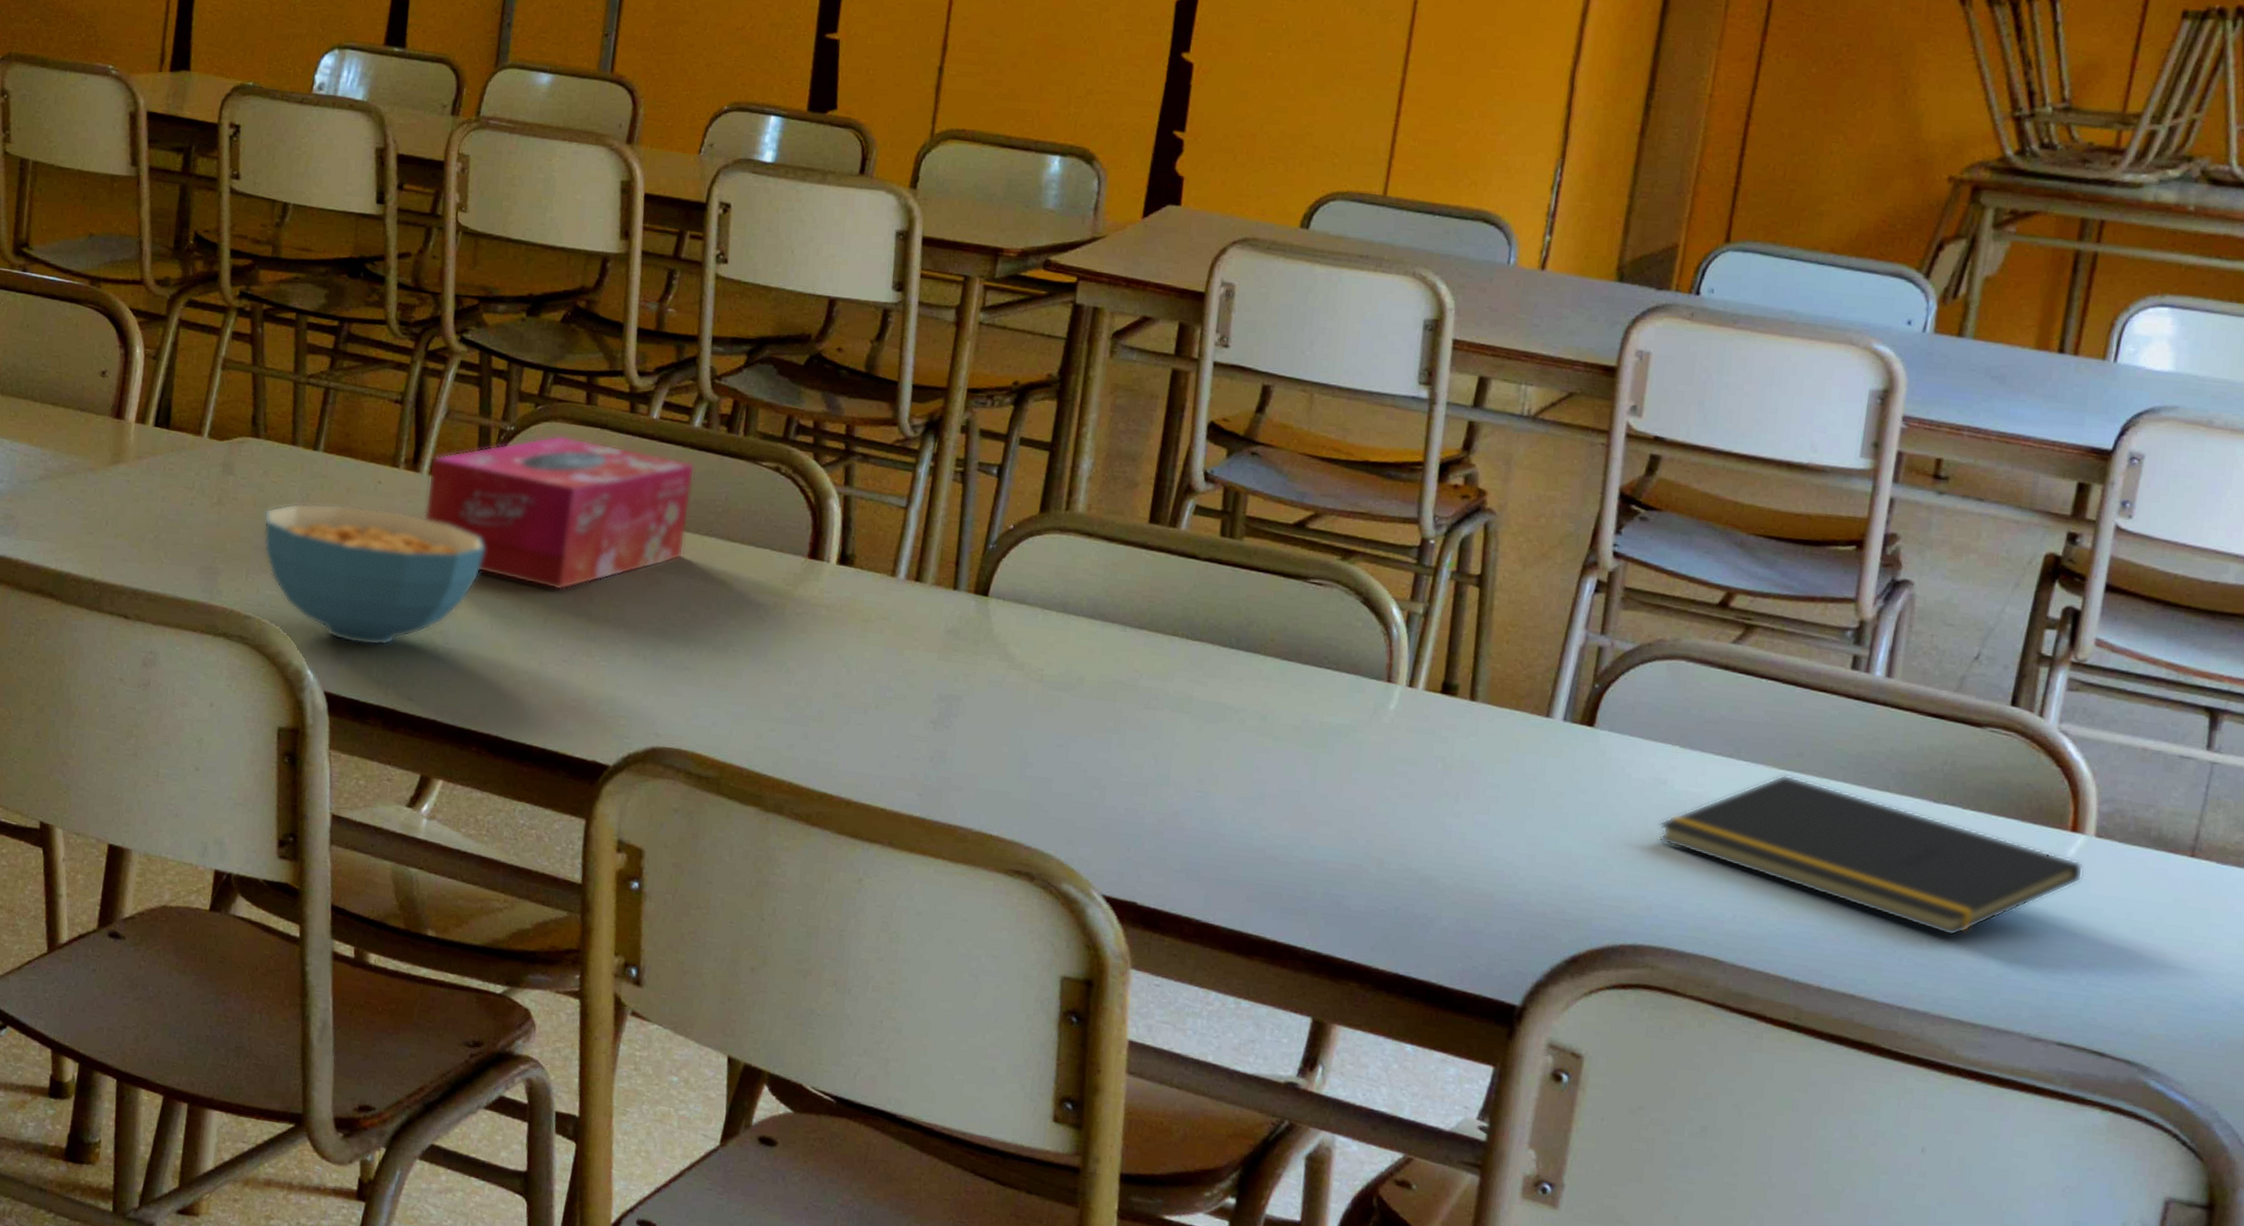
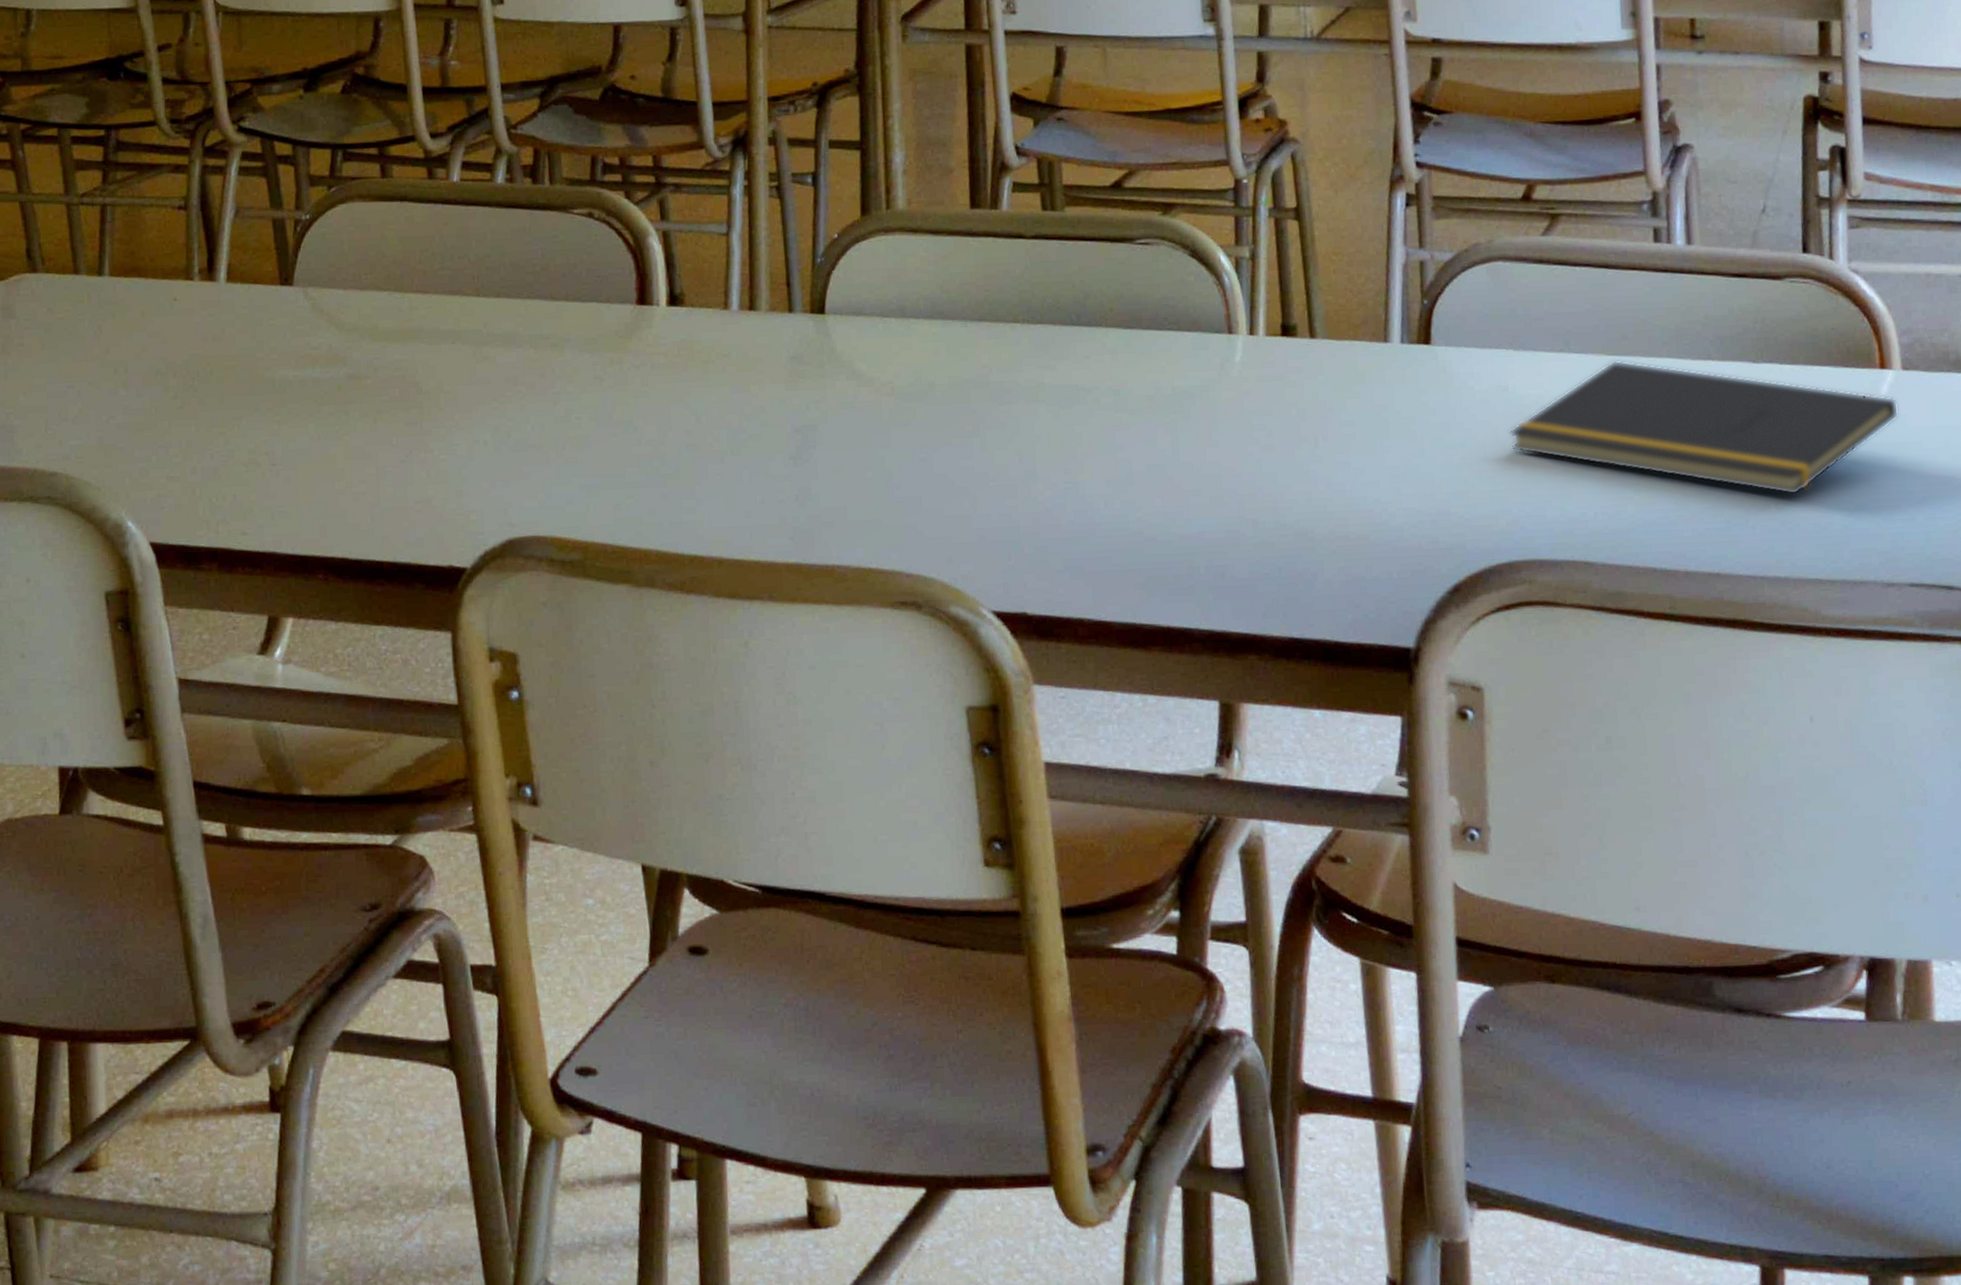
cereal bowl: present [263,503,485,646] -> none [55,328,298,483]
tissue box: present [422,434,696,591] -> none [226,215,508,386]

